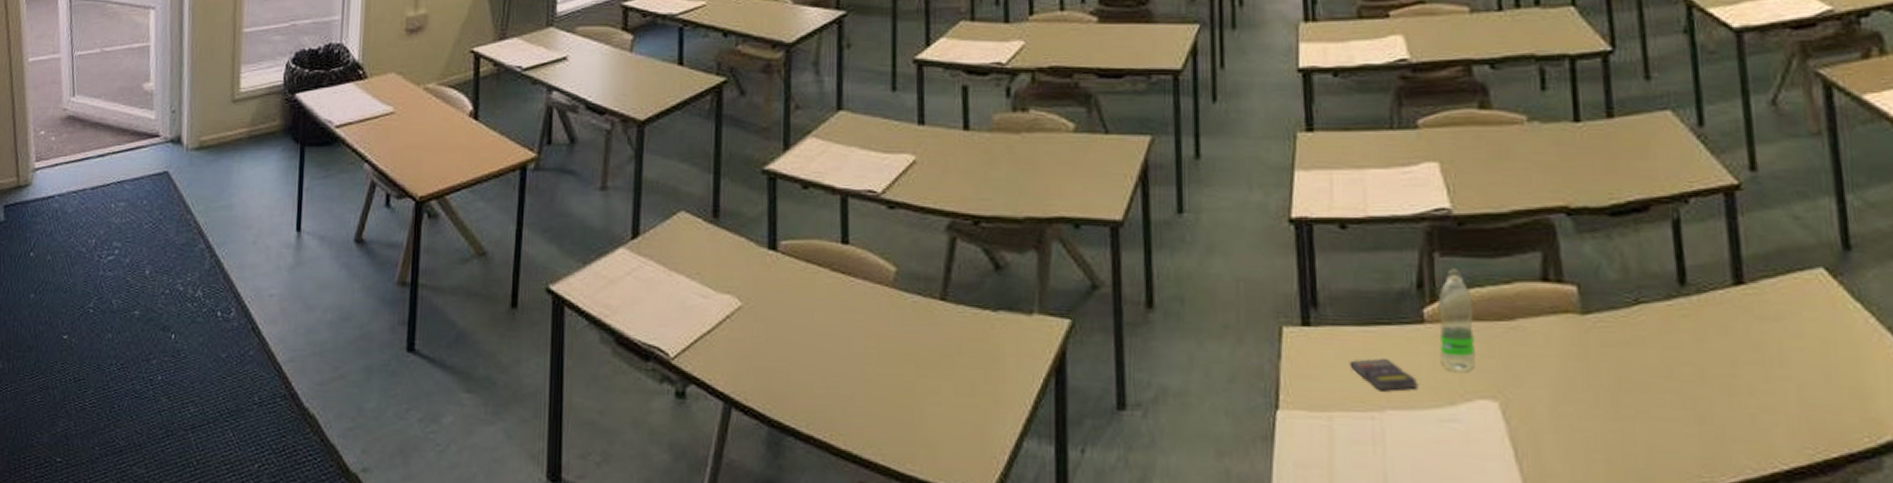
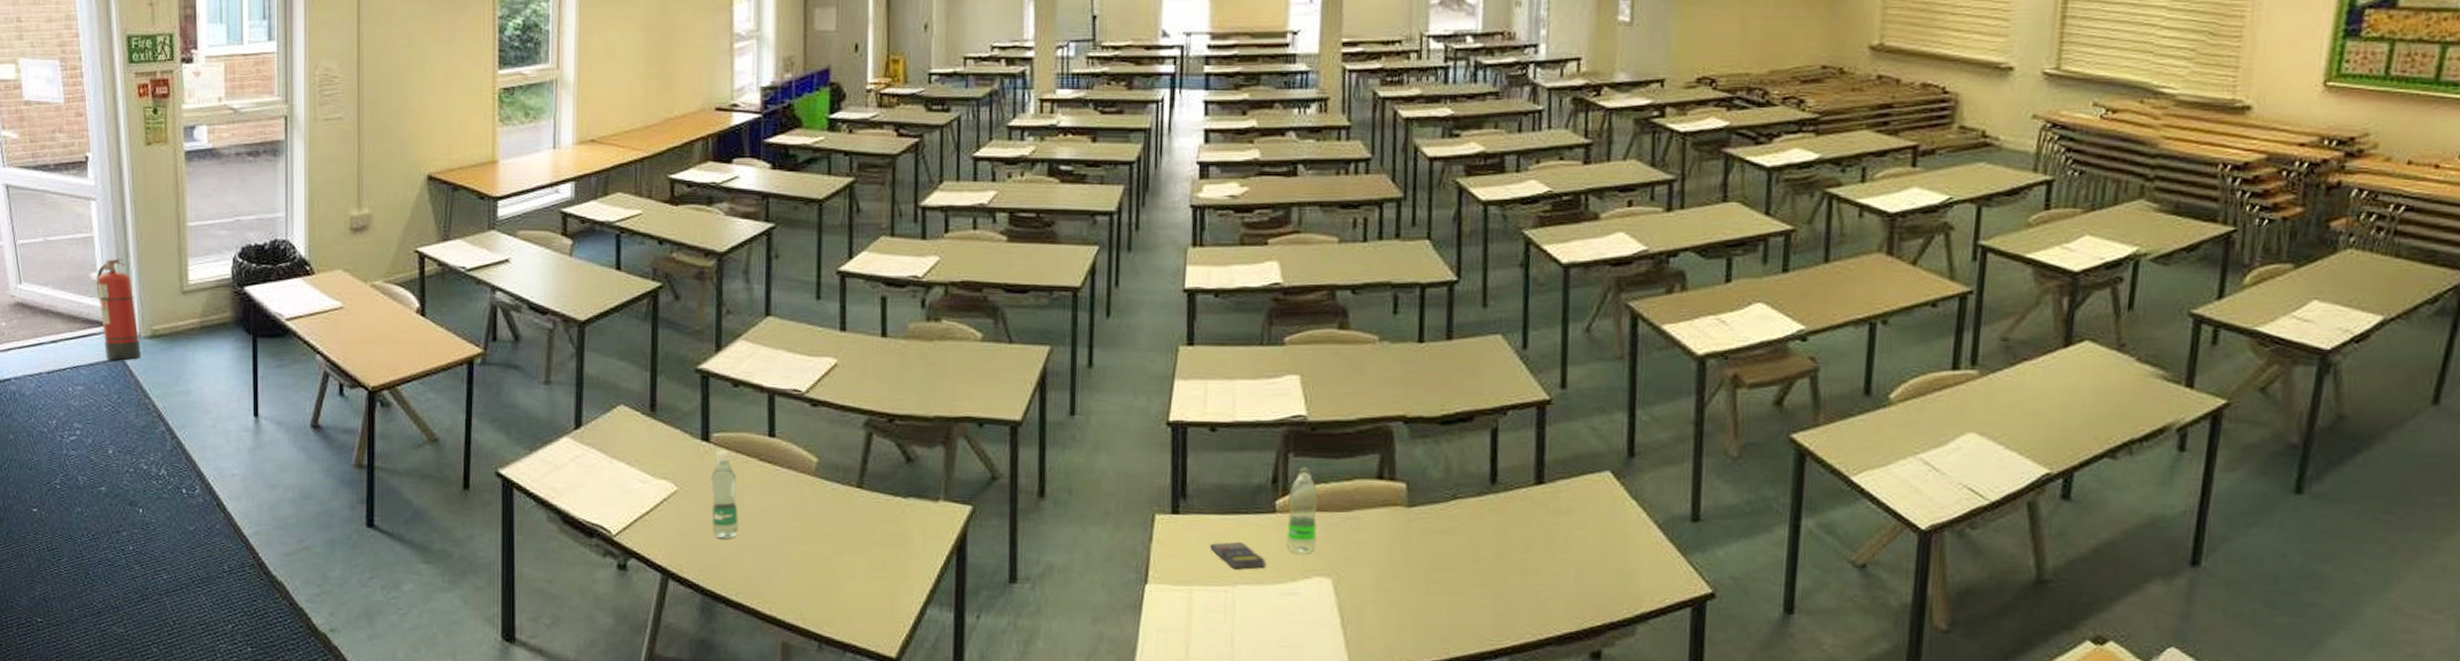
fire extinguisher: none [147,68,187,175] -> present [96,259,141,361]
bottle: none [778,260,809,361] -> present [711,450,738,539]

